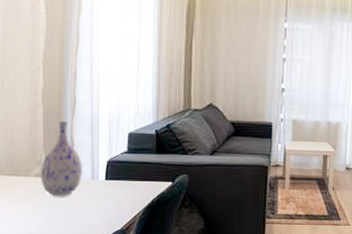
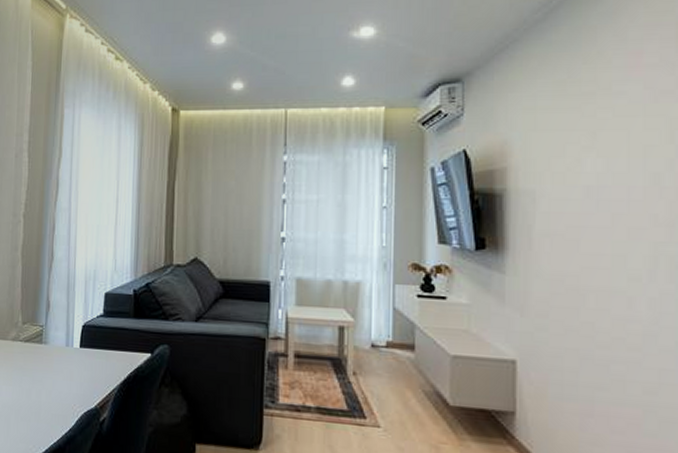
vase: present [40,120,82,197] -> none [17,278,57,365]

